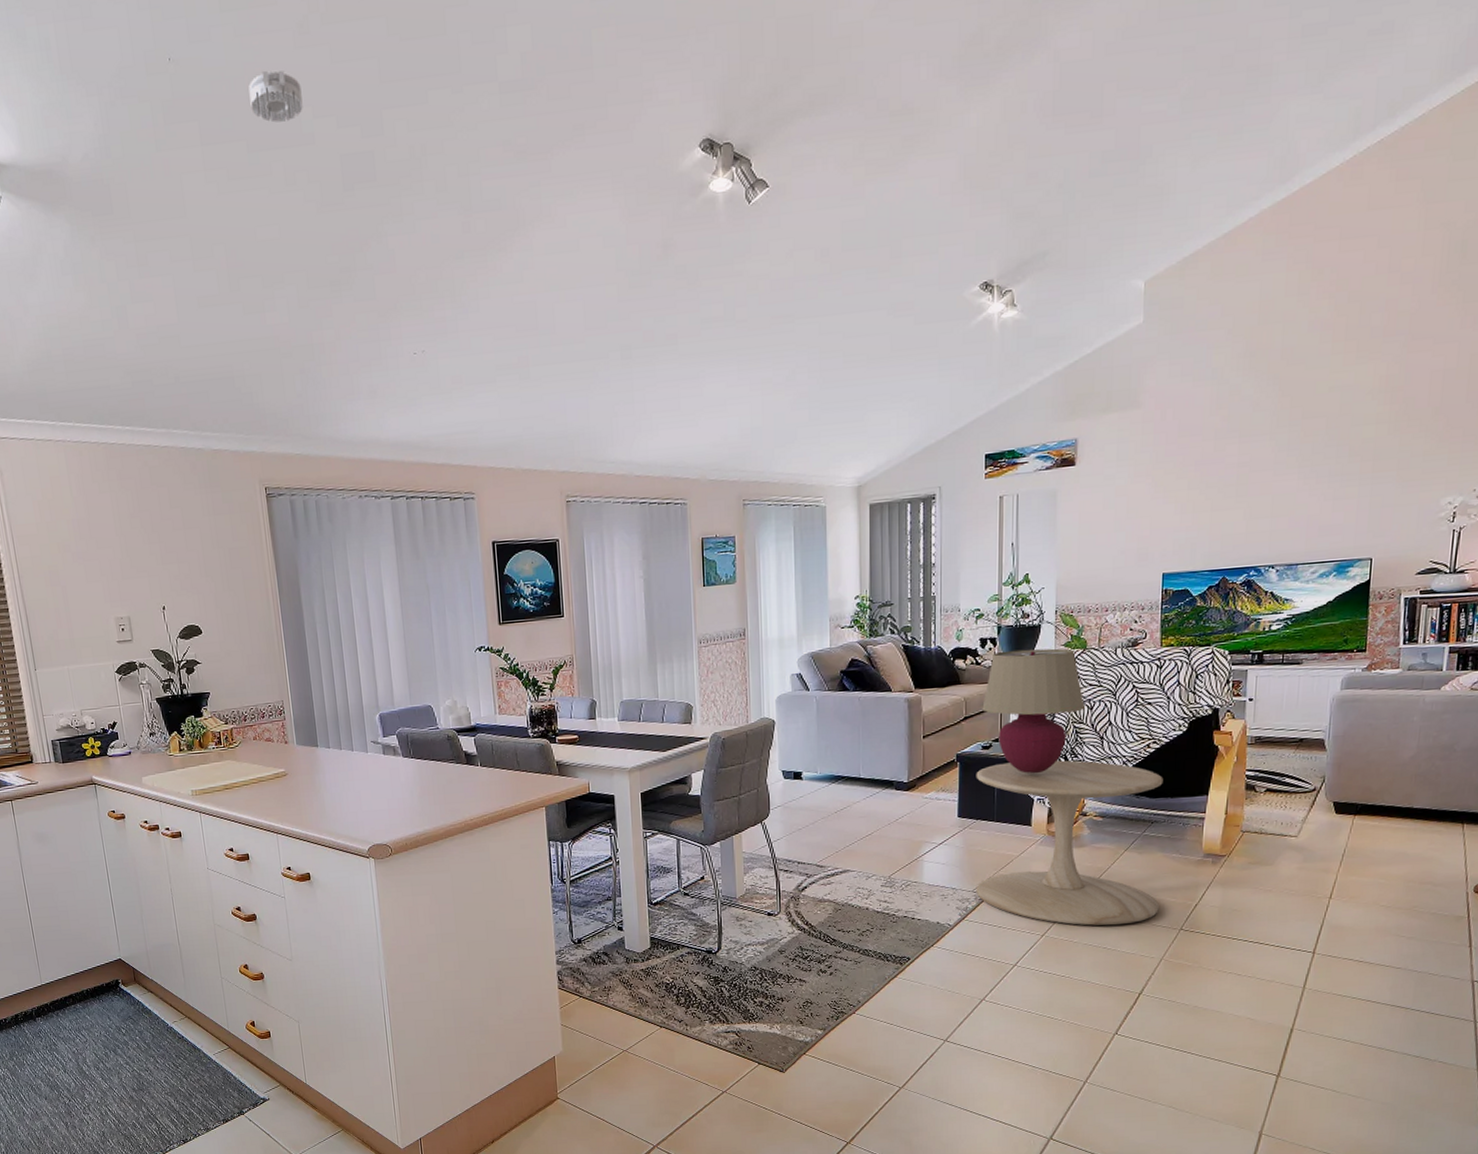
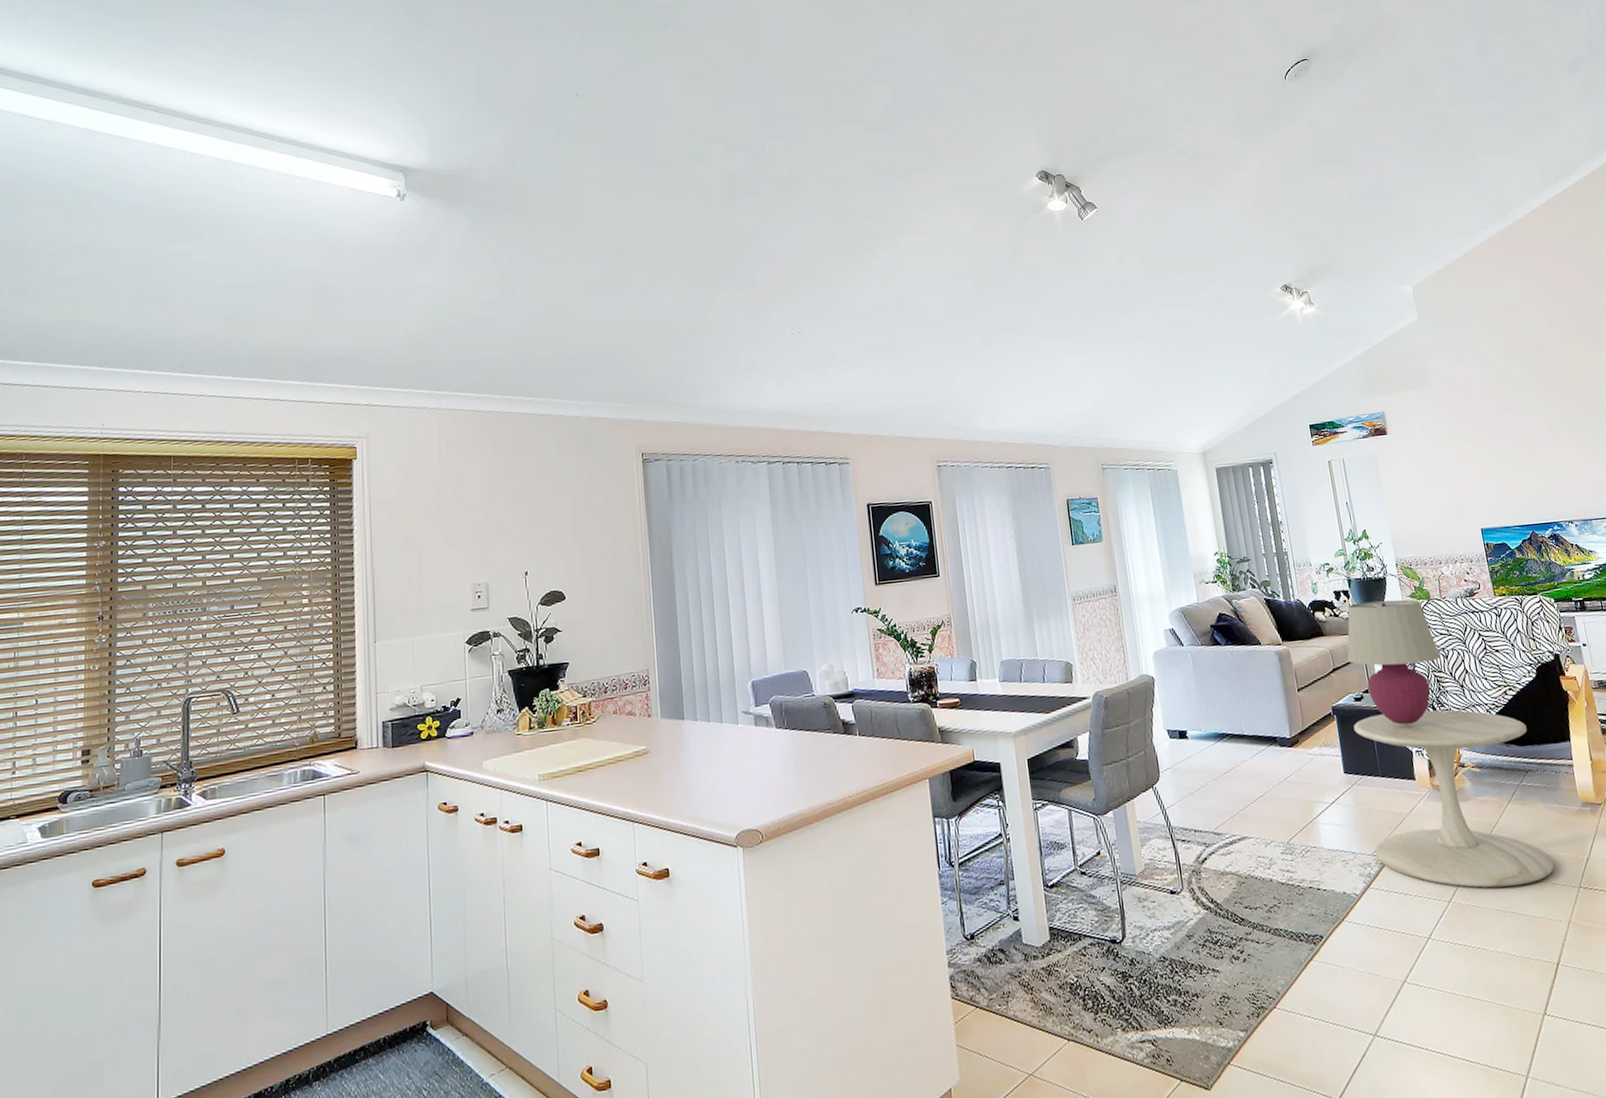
smoke detector: present [248,71,303,123] -> none [647,107,695,146]

